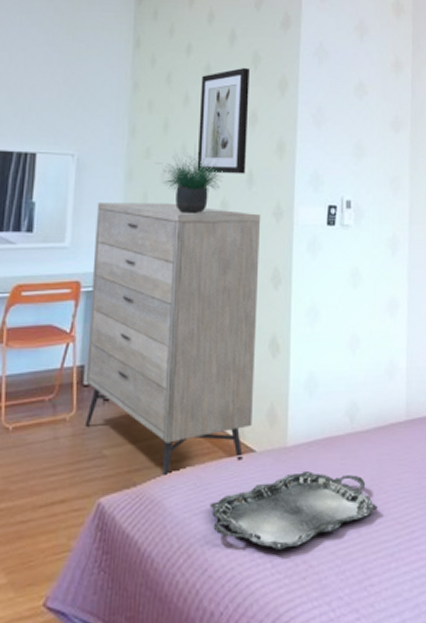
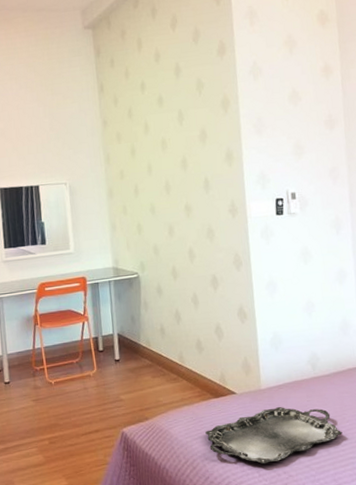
dresser: present [84,202,261,475] -> none [89,211,231,412]
potted plant: present [160,147,226,213] -> none [133,165,186,218]
wall art: present [197,67,249,174] -> none [156,93,202,185]

